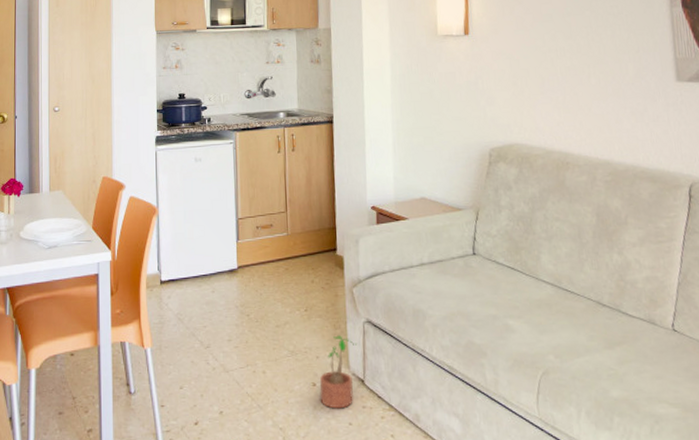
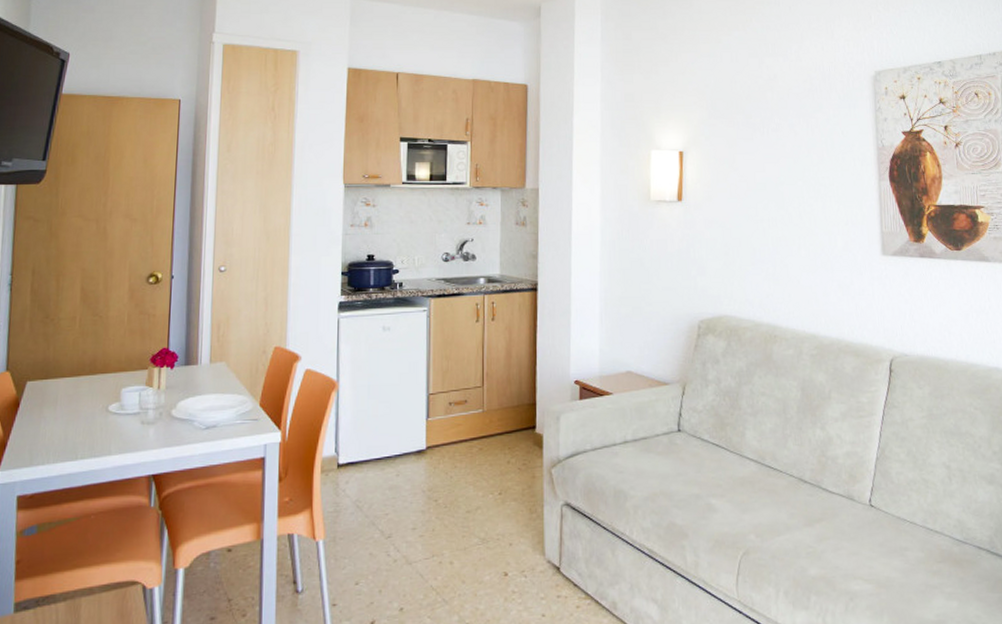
potted plant: present [319,335,358,409] -> none [511,520,555,600]

